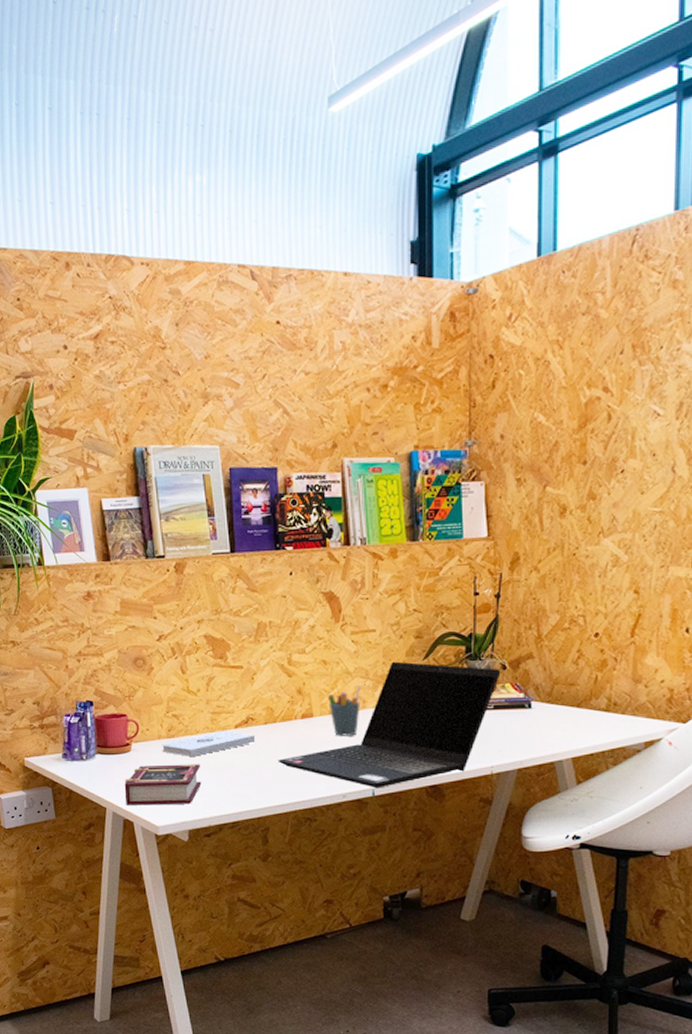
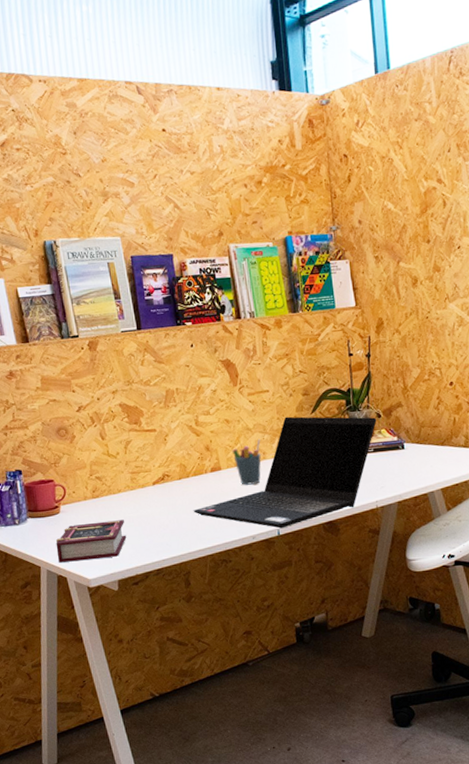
notepad: present [162,731,256,758] -> none [88,488,172,514]

